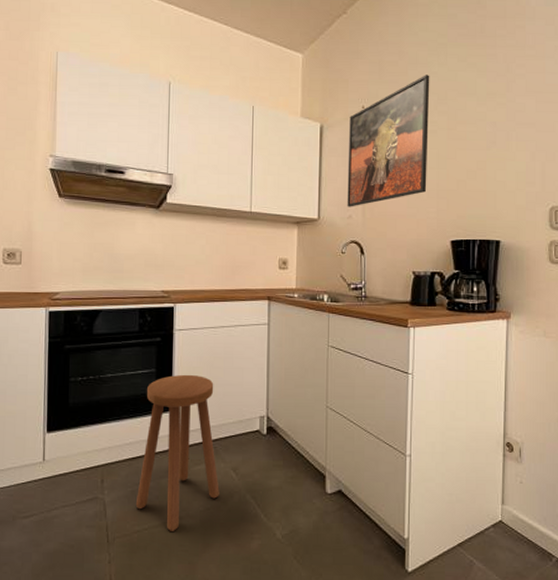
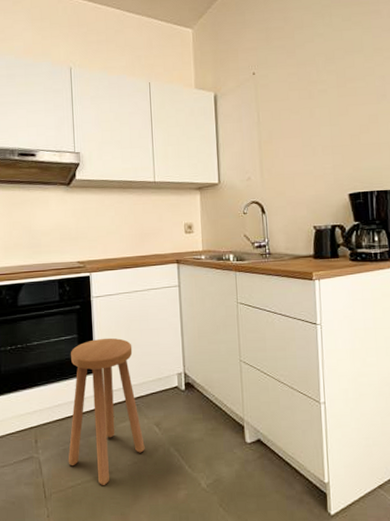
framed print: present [347,75,430,207] -> none [241,37,322,170]

